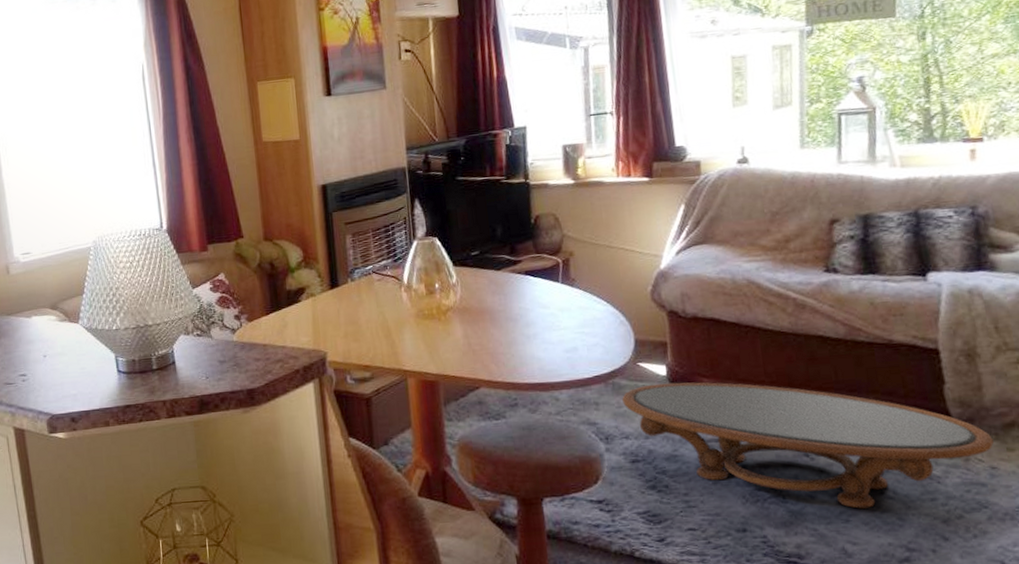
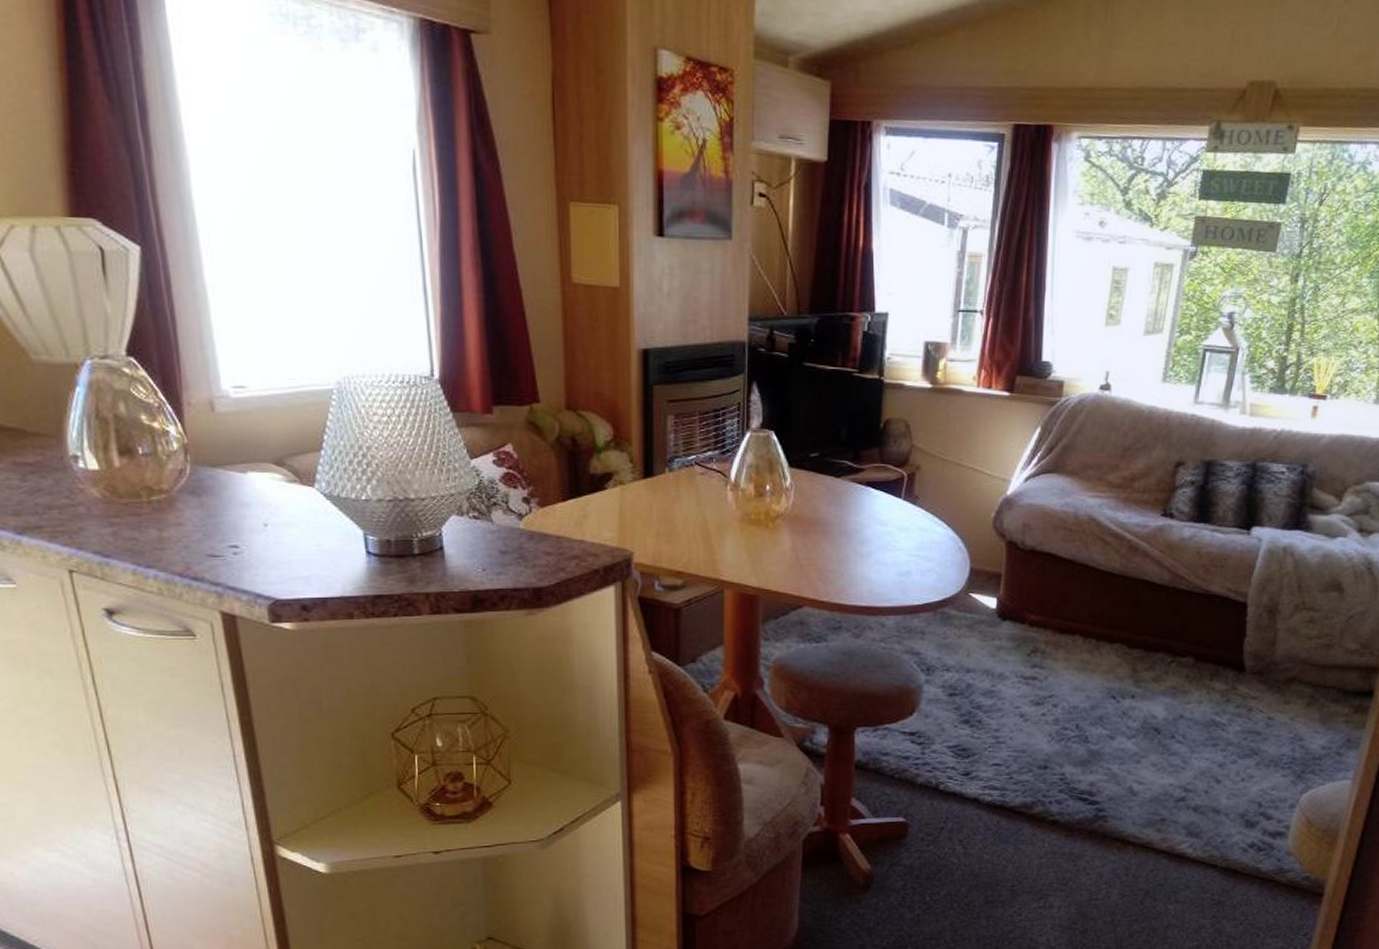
coffee table: present [622,382,994,509] -> none [949,616,1275,751]

